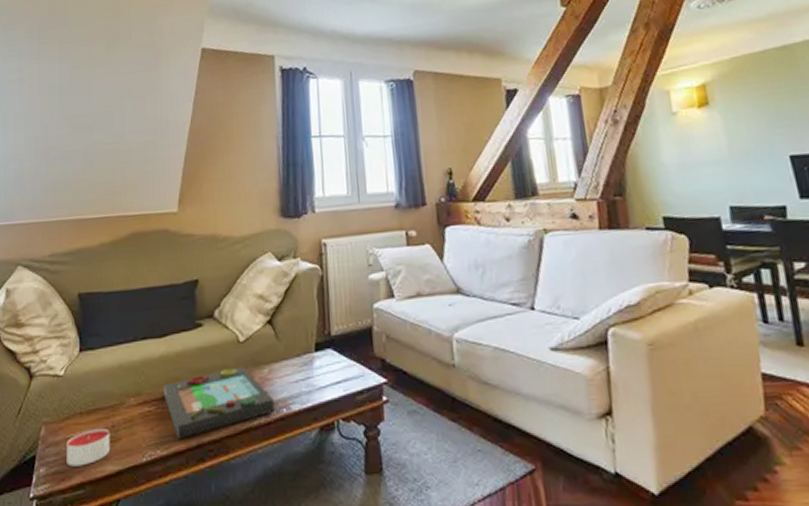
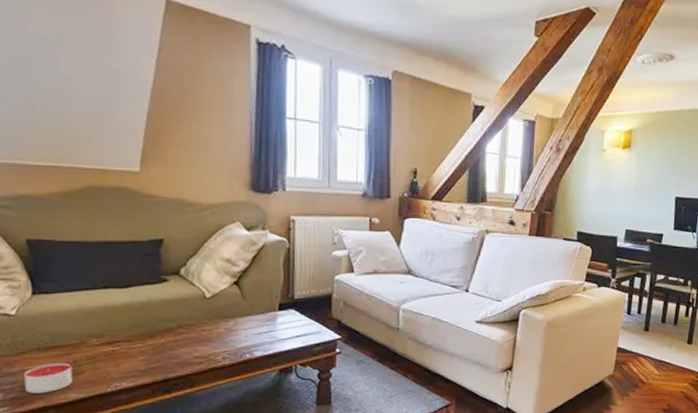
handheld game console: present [163,366,274,440] -> none [127,318,238,375]

